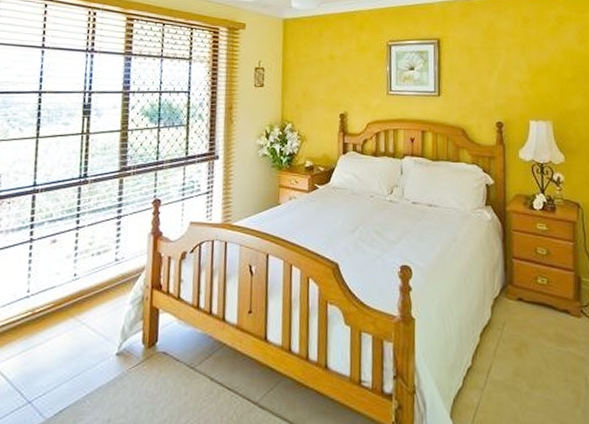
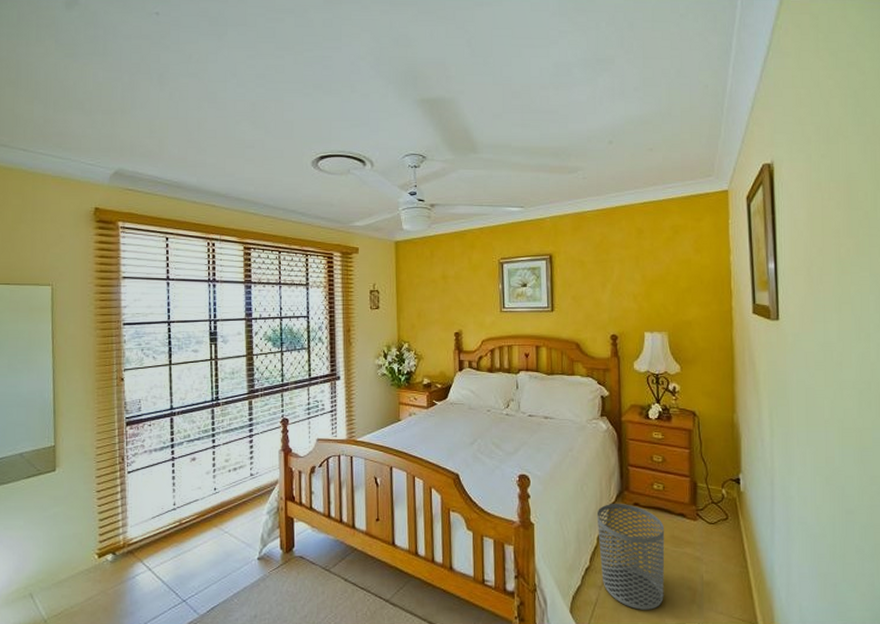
waste bin: none [480,298,549,415] -> present [597,504,665,610]

